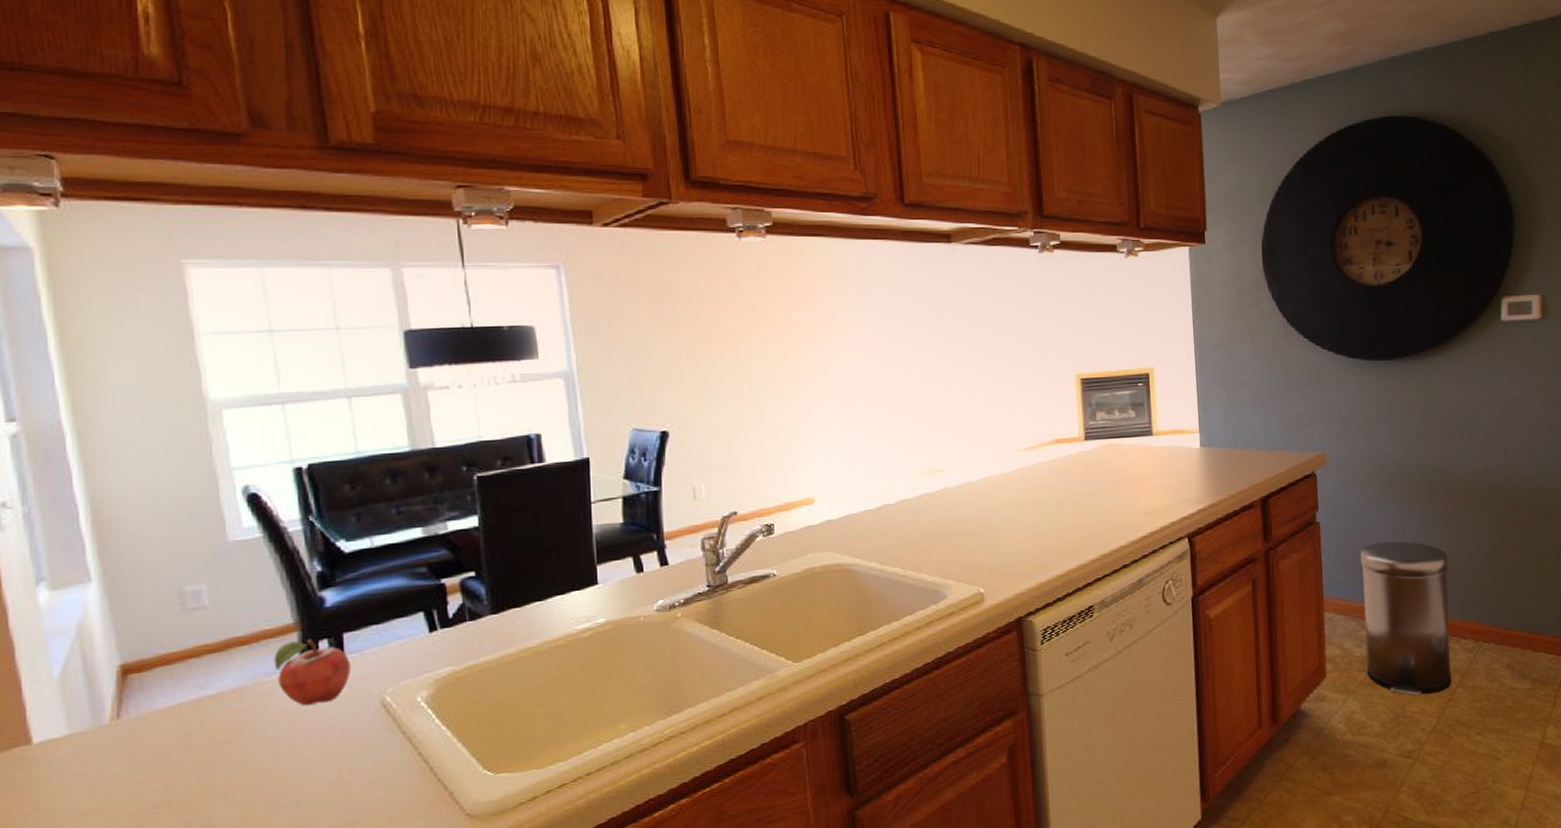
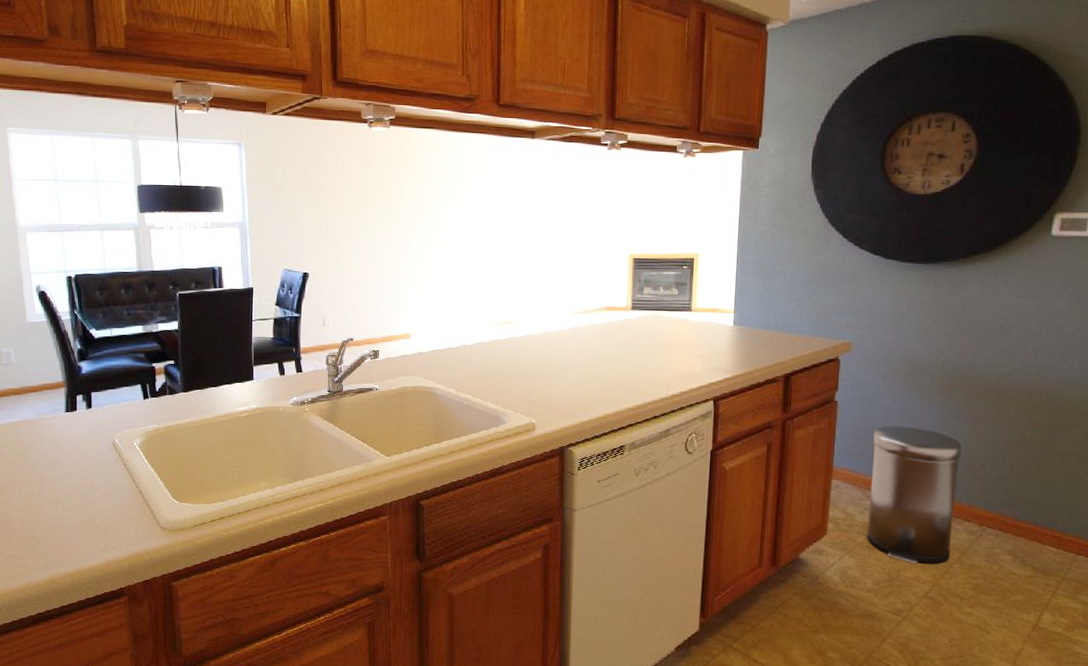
fruit: present [274,638,352,706] -> none [50,393,96,438]

